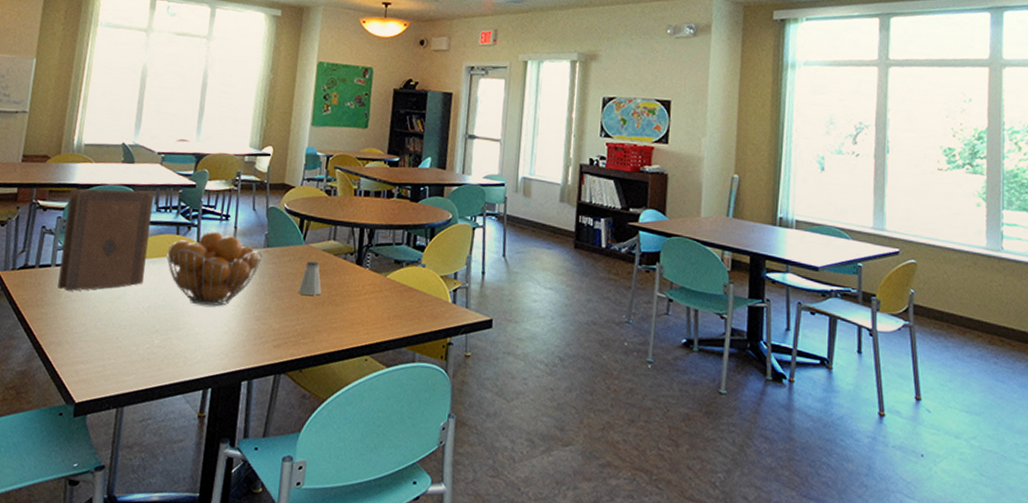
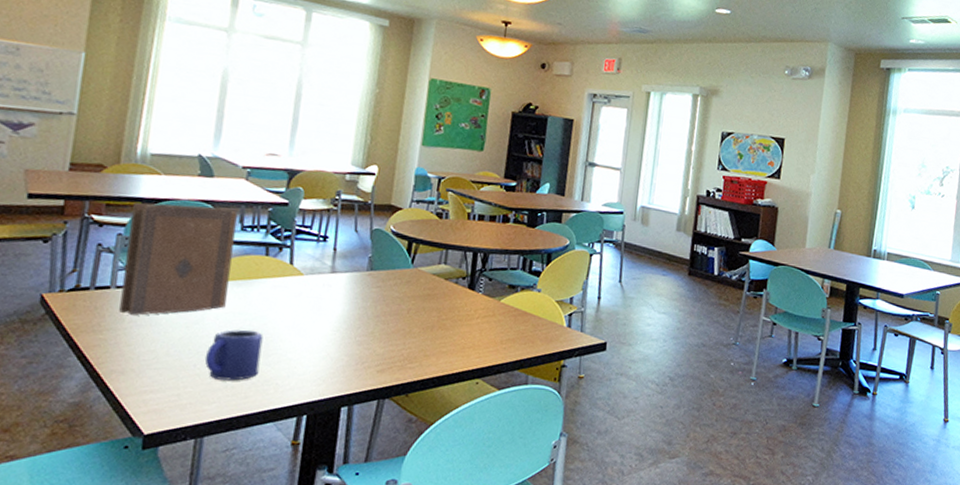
mug: none [125,305,174,353] -> present [204,330,263,381]
fruit basket: present [166,231,262,306] -> none [253,252,365,331]
saltshaker: present [299,261,321,296] -> none [405,285,431,320]

